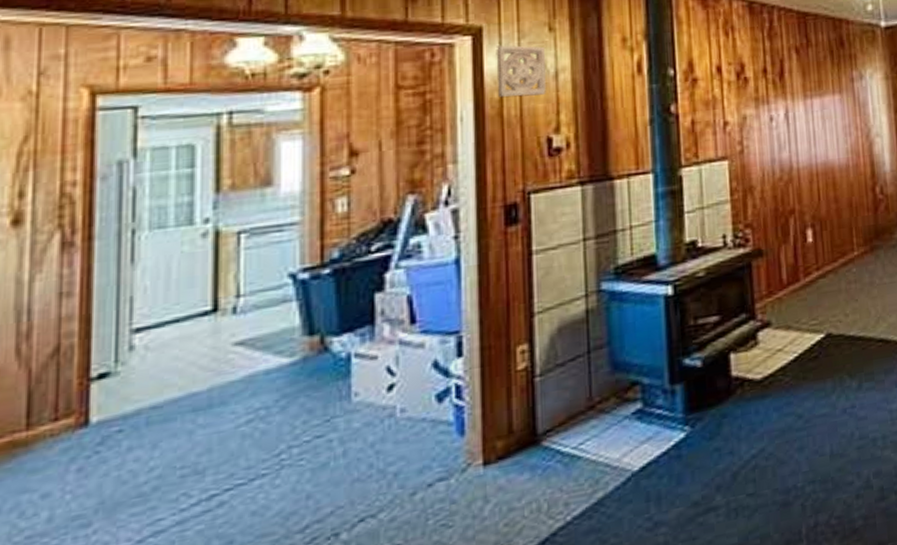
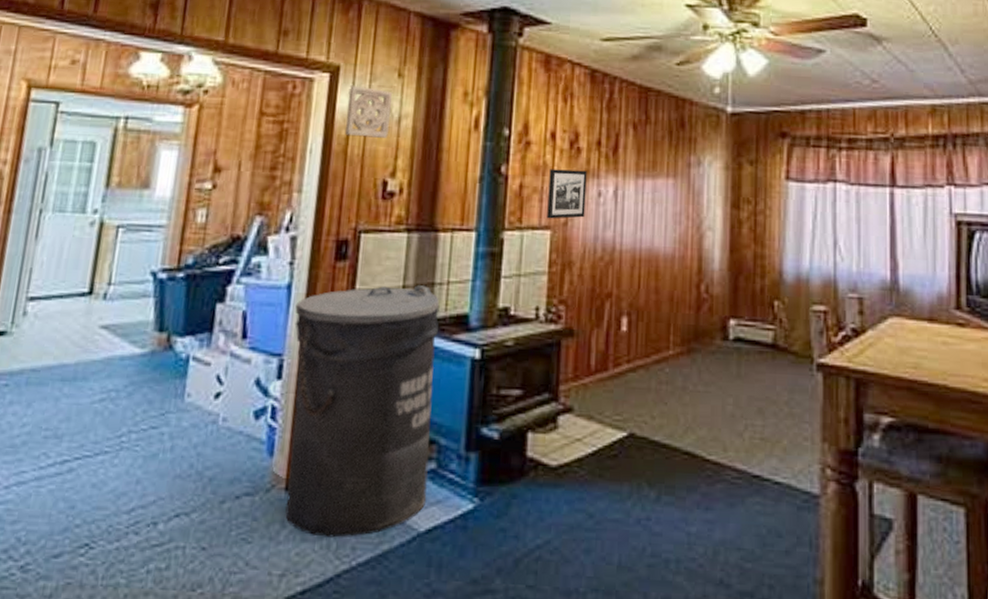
trash can: none [467,234,637,503] -> present [285,285,440,539]
picture frame: none [720,98,760,150] -> present [547,169,587,219]

